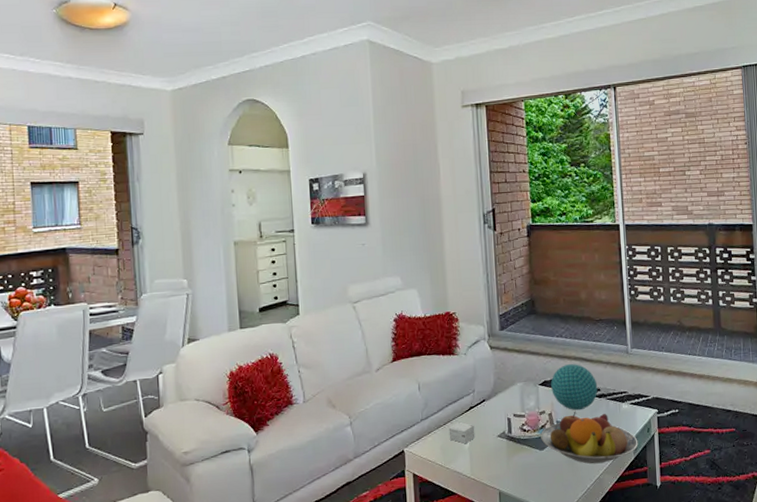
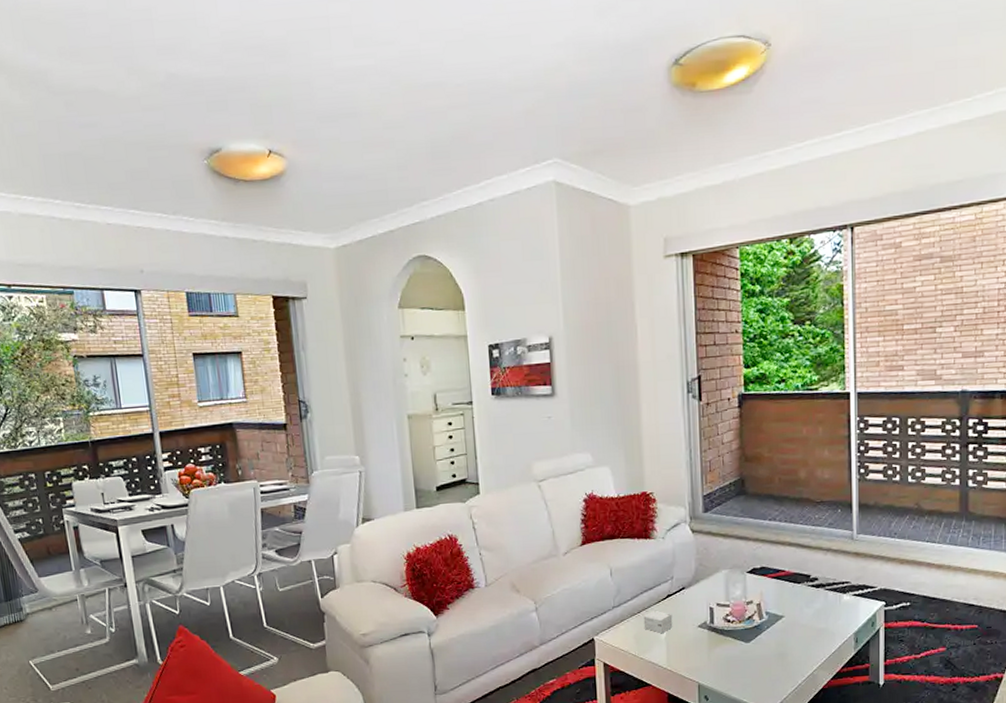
fruit bowl: present [541,412,638,464] -> none [747,603,860,659]
decorative ball: present [551,364,598,411] -> none [761,550,815,601]

